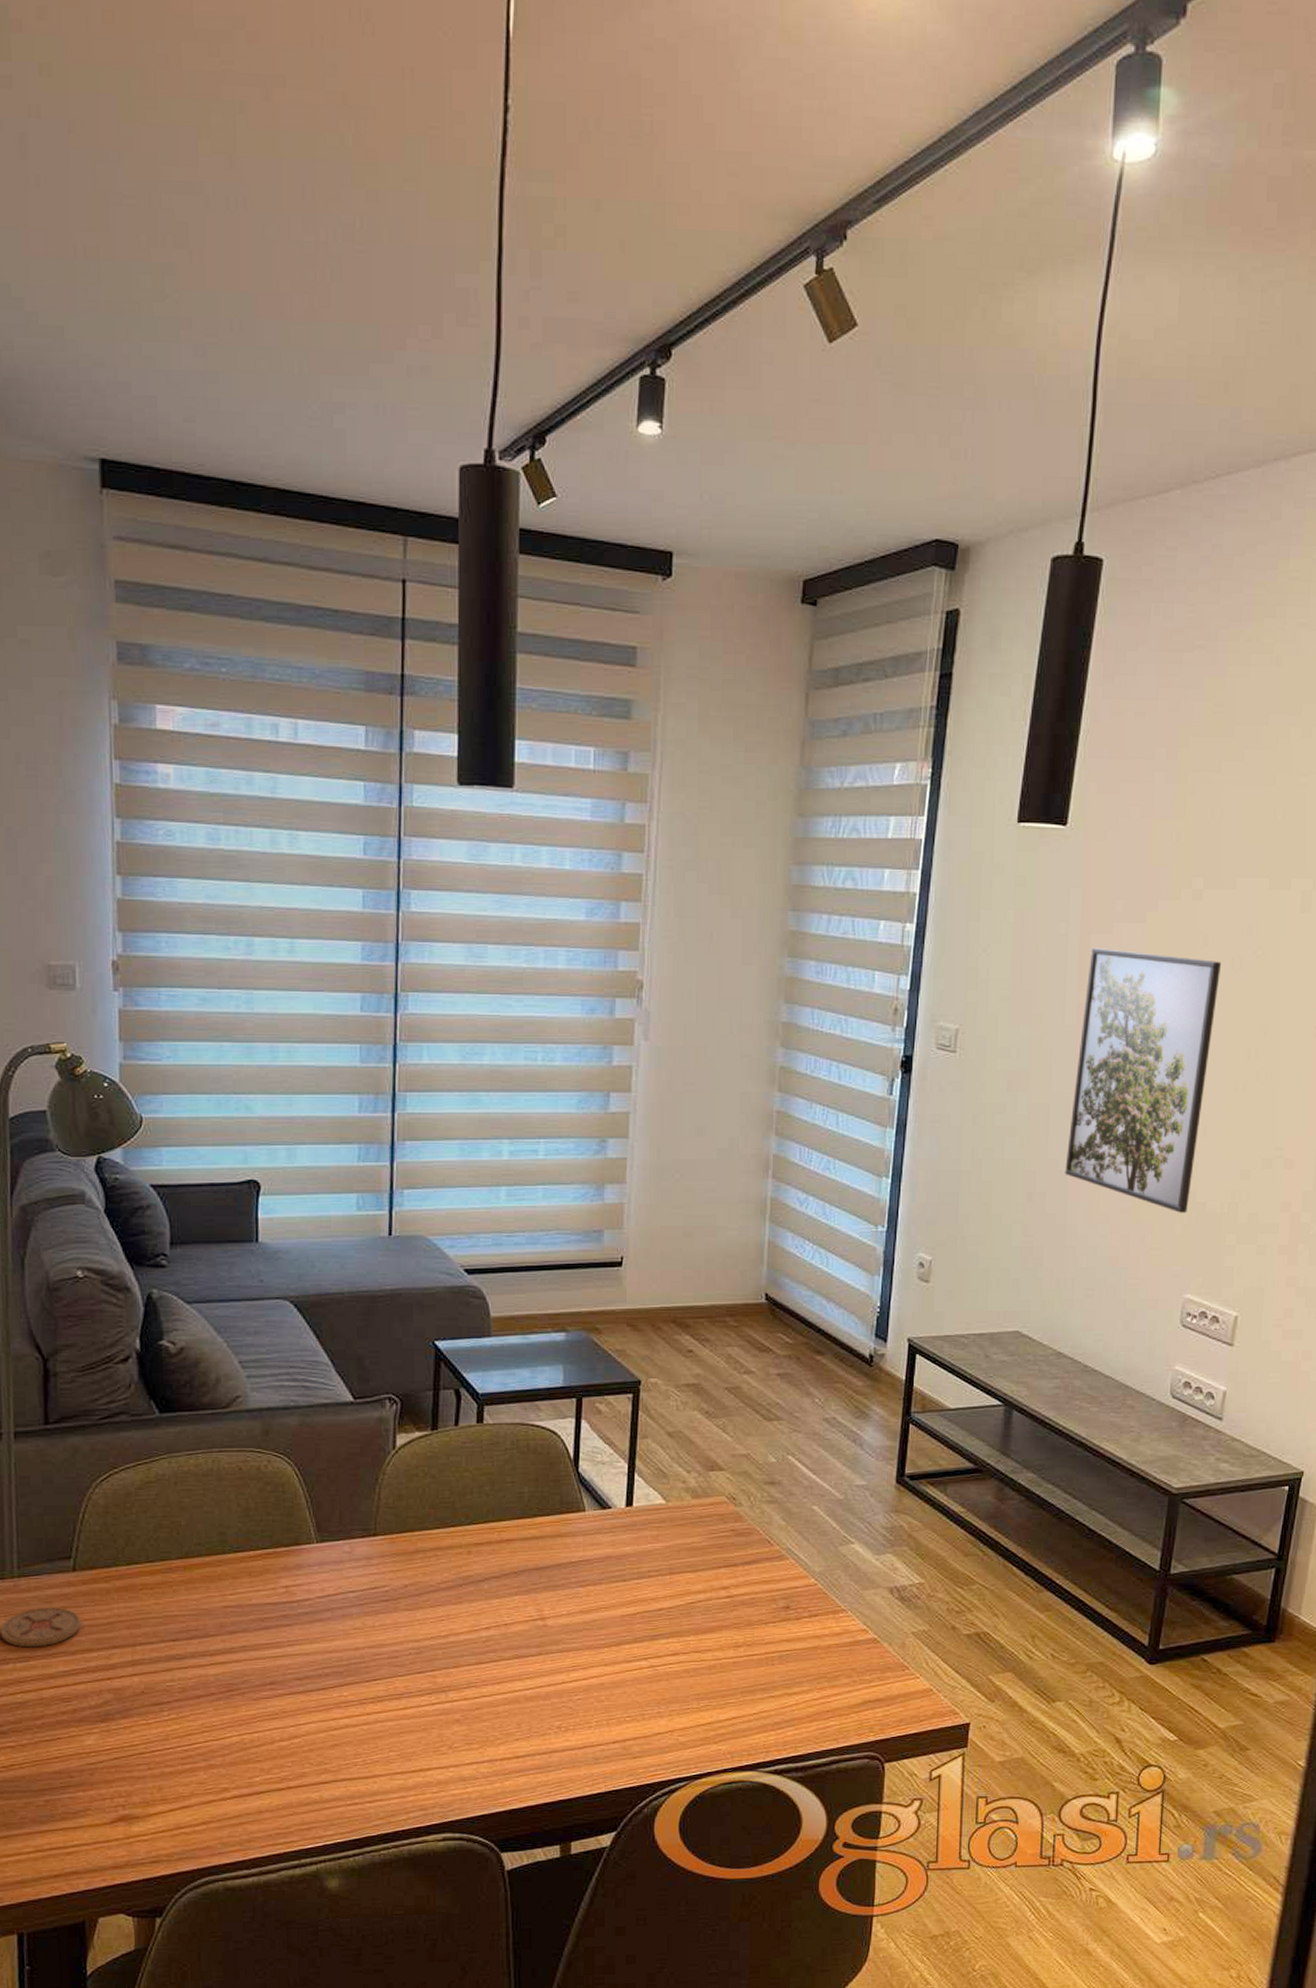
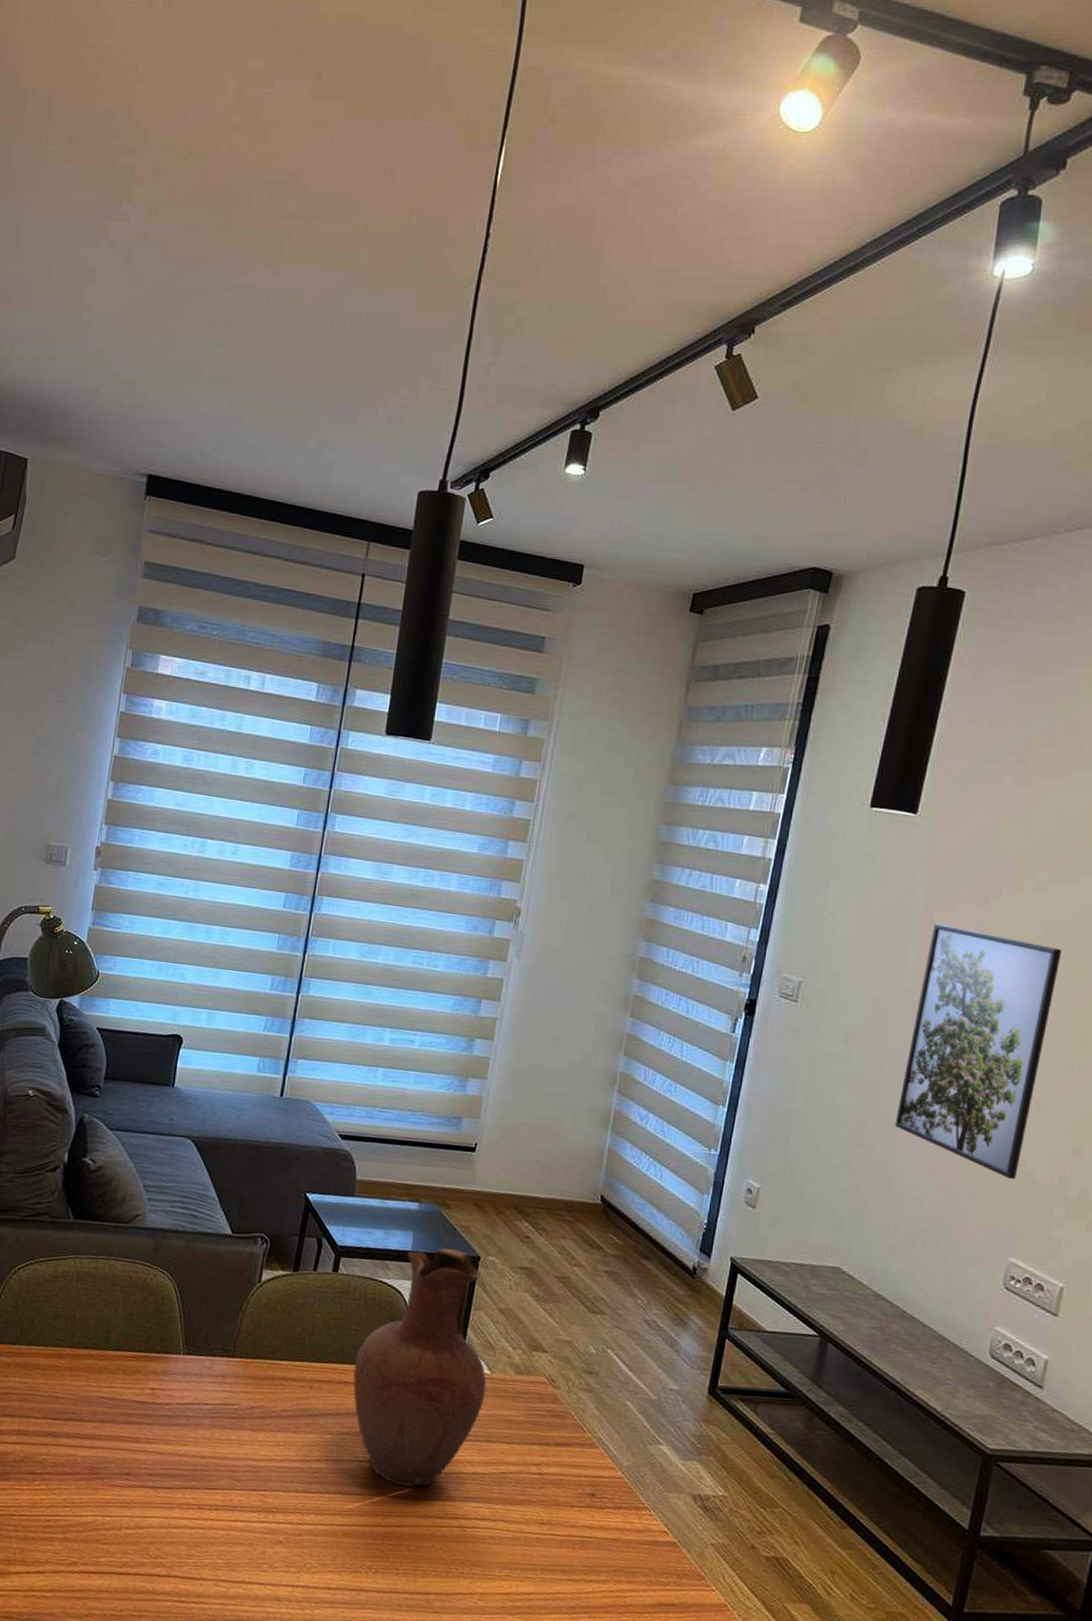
vase: none [514,1376,663,1637] -> present [353,1248,487,1487]

